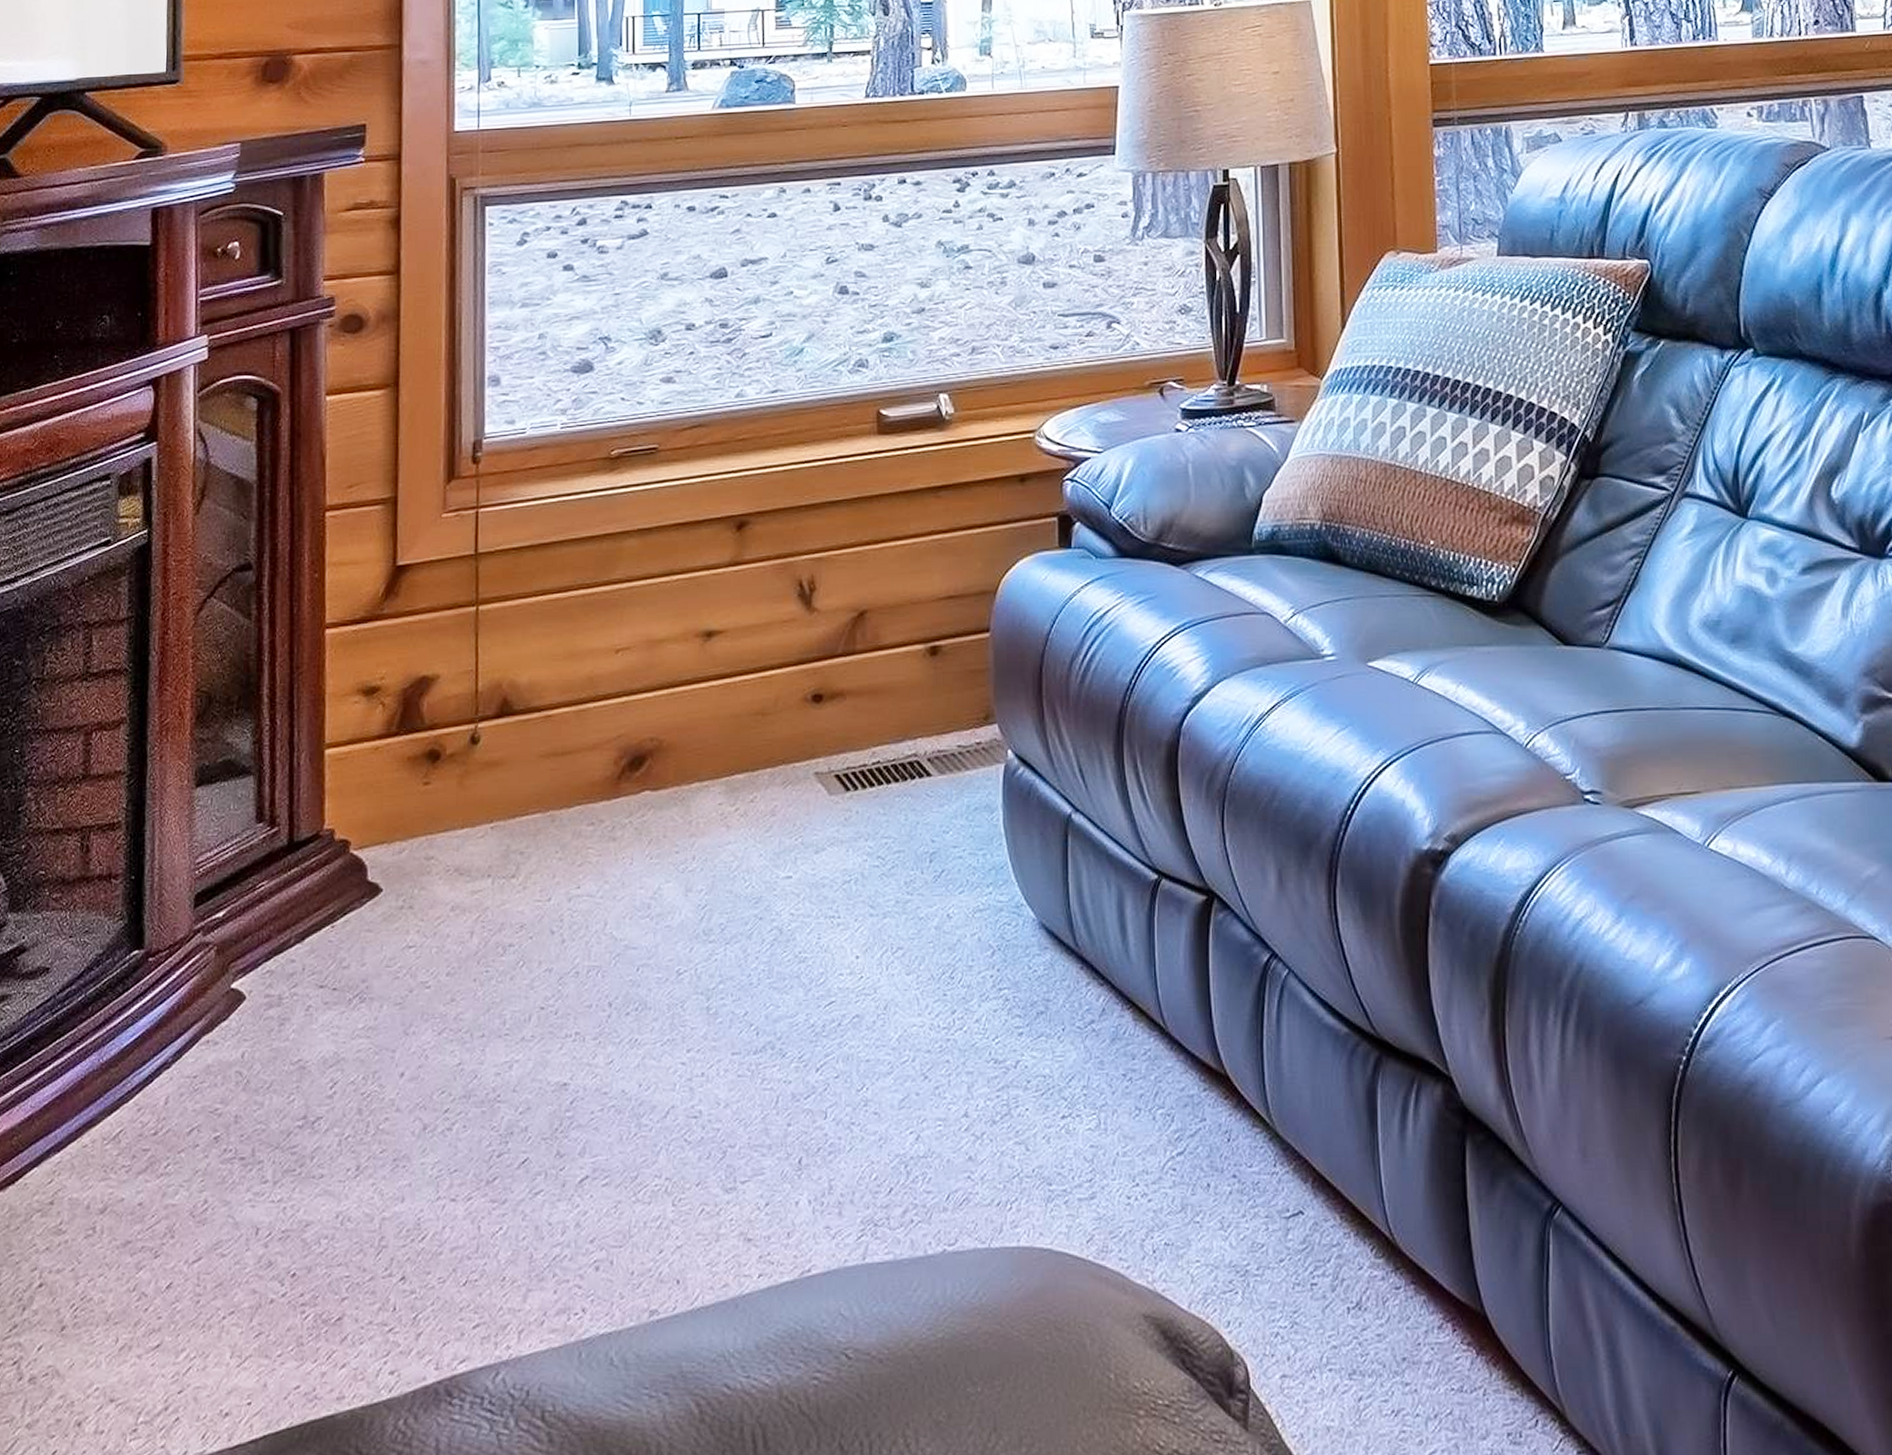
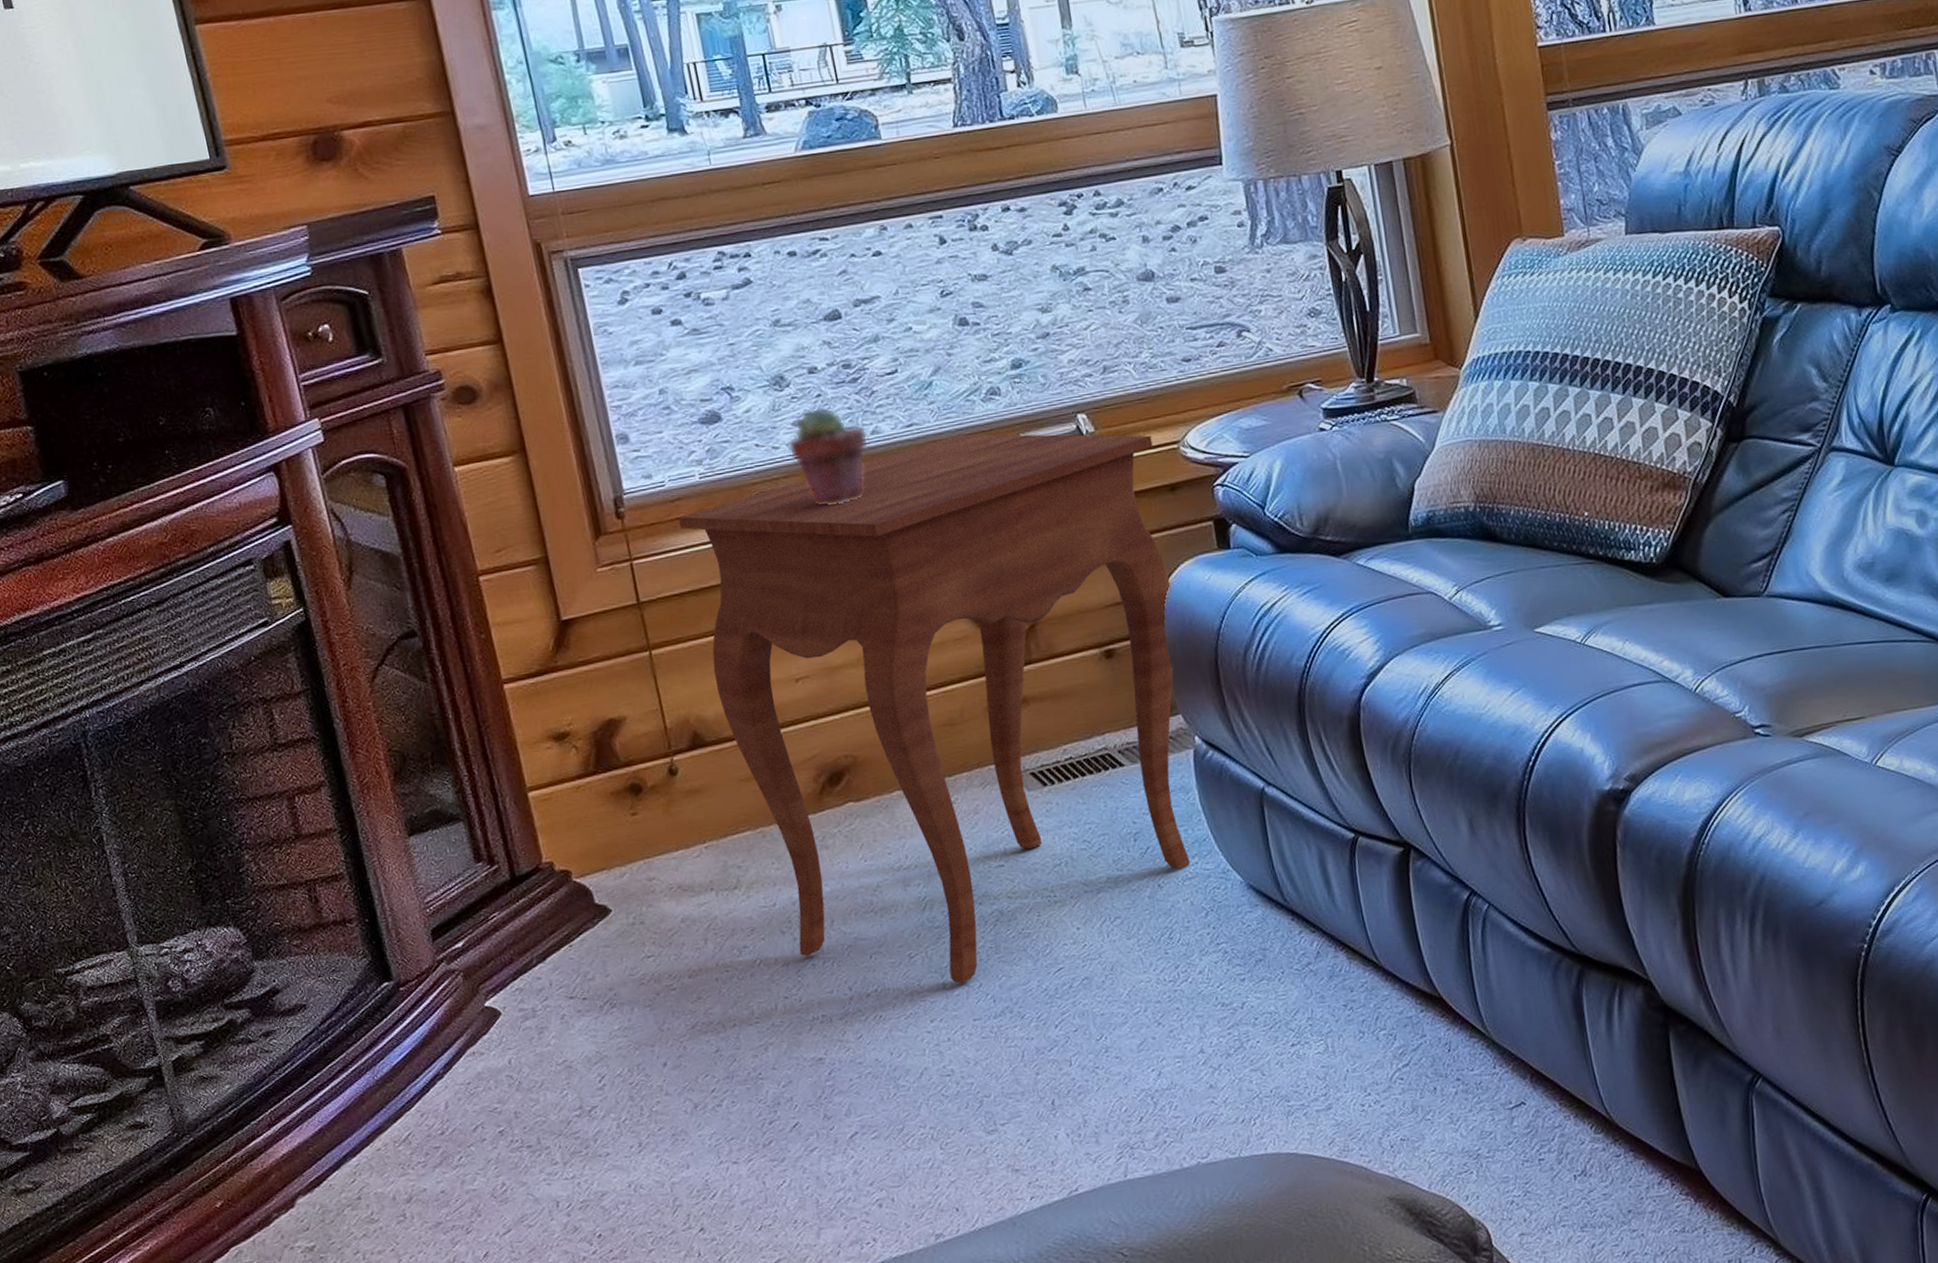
side table: none [532,405,1009,1010] -> present [678,433,1190,984]
potted succulent: none [653,364,732,467] -> present [787,405,869,505]

